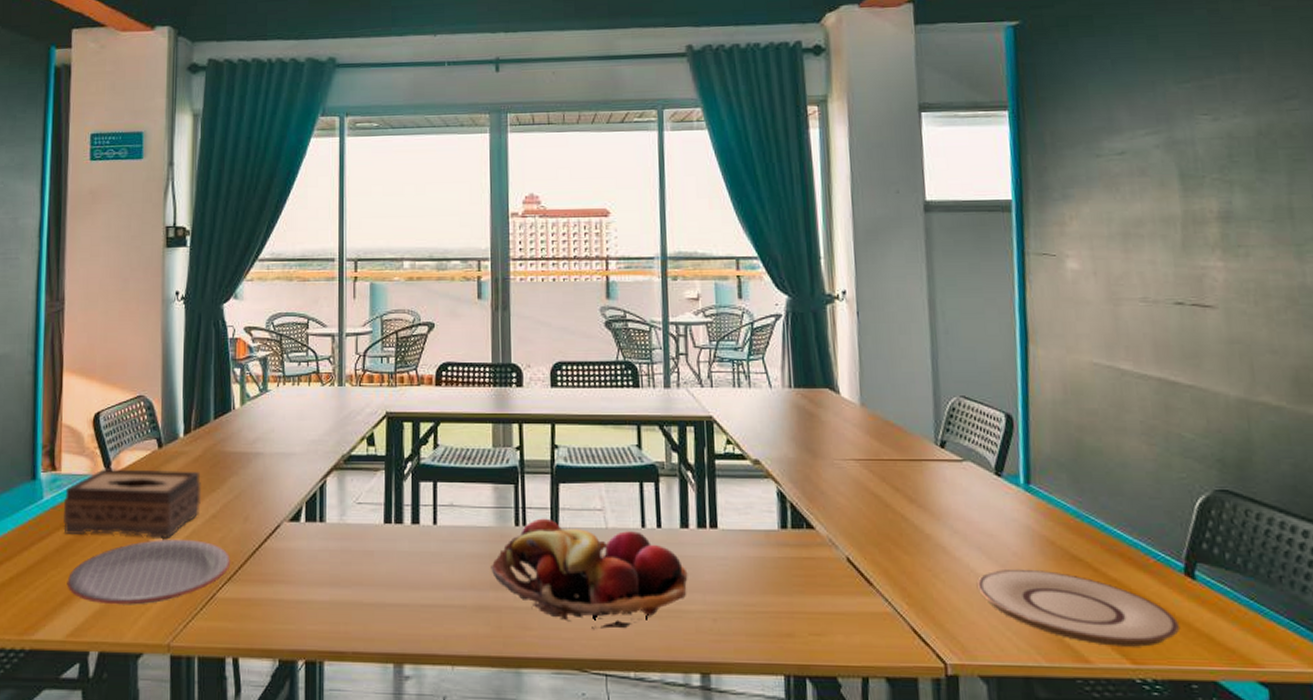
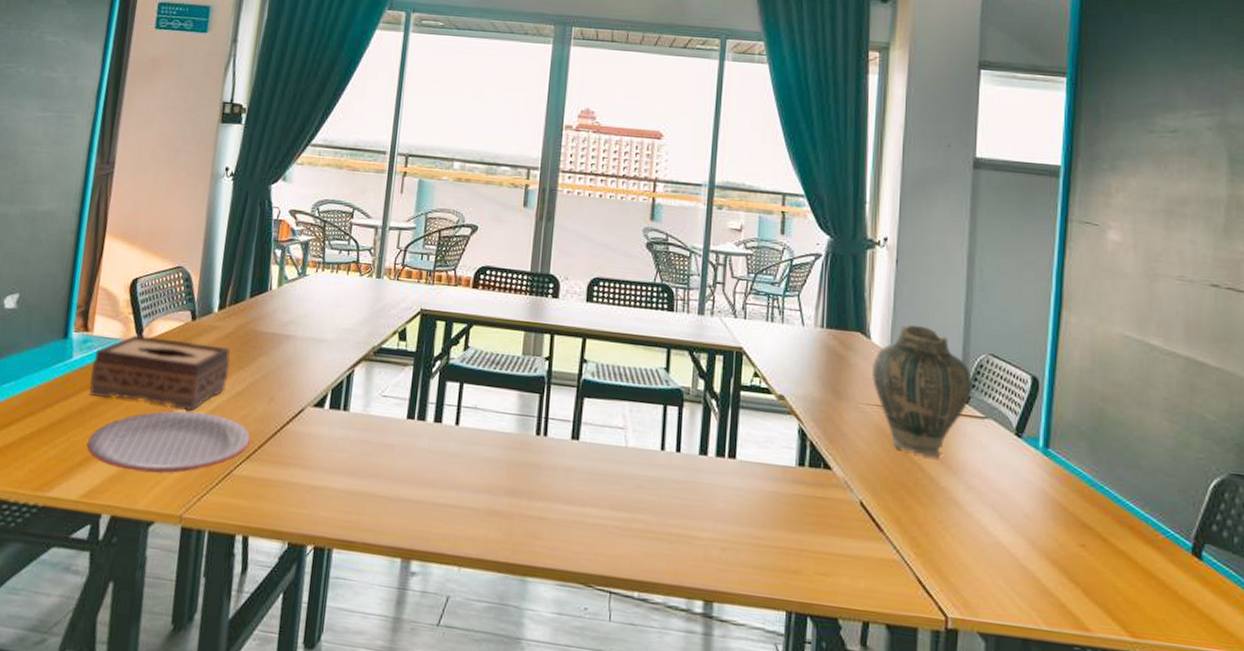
fruit basket: present [491,518,688,630] -> none [507,430,702,549]
vase: none [845,375,947,506] -> present [872,324,972,458]
plate: present [976,568,1179,647] -> none [985,530,1180,622]

